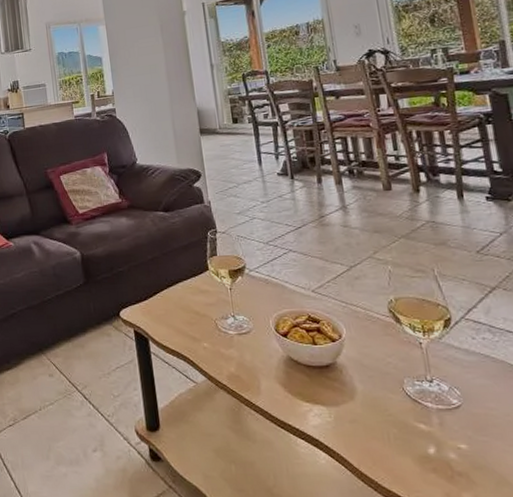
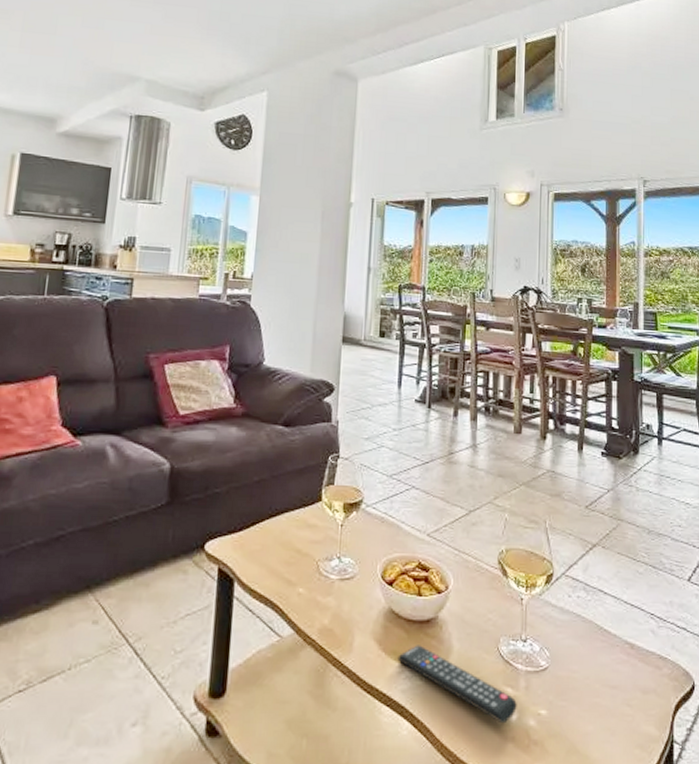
remote control: none [304,387,434,456] -> present [398,645,517,724]

